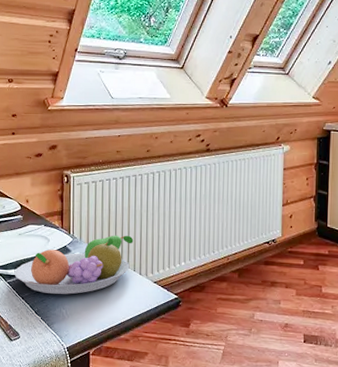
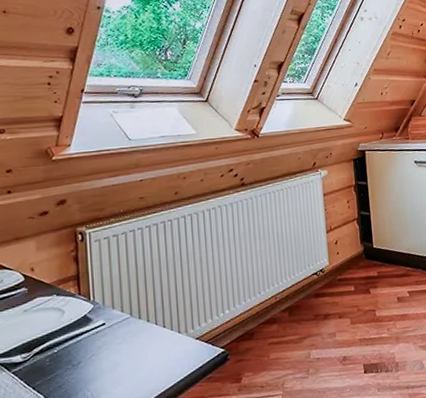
fruit bowl: present [14,235,134,295] -> none [20,290,168,377]

